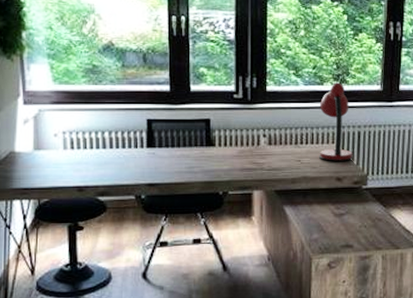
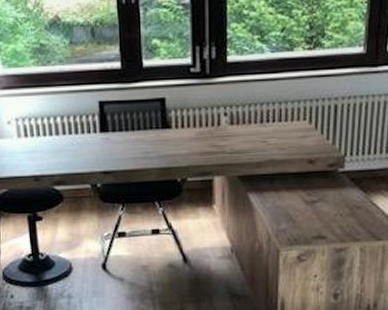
desk lamp: present [319,82,353,161] -> none [288,46,328,141]

